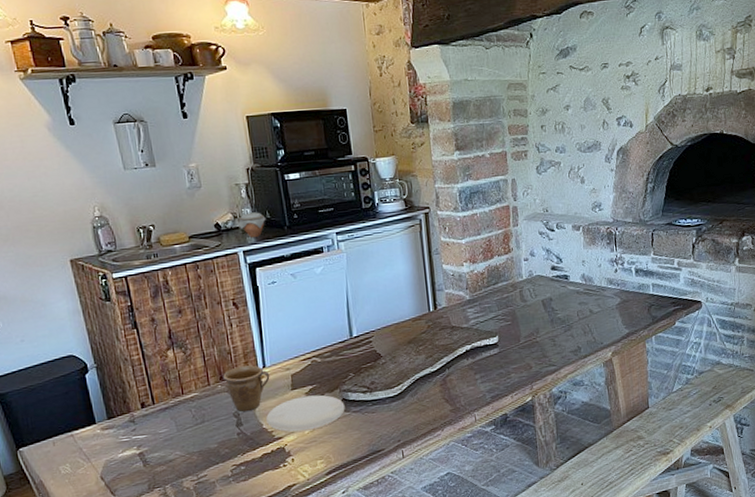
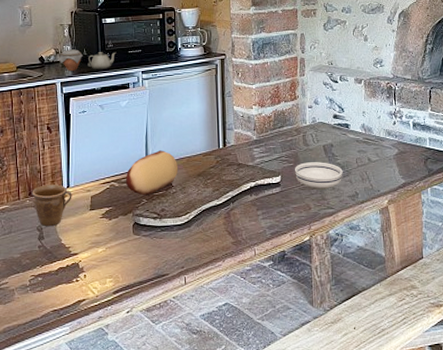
plate: present [266,394,345,433] -> none [66,217,136,251]
teapot: none [272,212,305,235] -> present [87,52,117,70]
bread loaf: none [328,318,387,369] -> present [126,150,179,195]
bowl: none [513,317,564,349] -> present [295,162,343,191]

